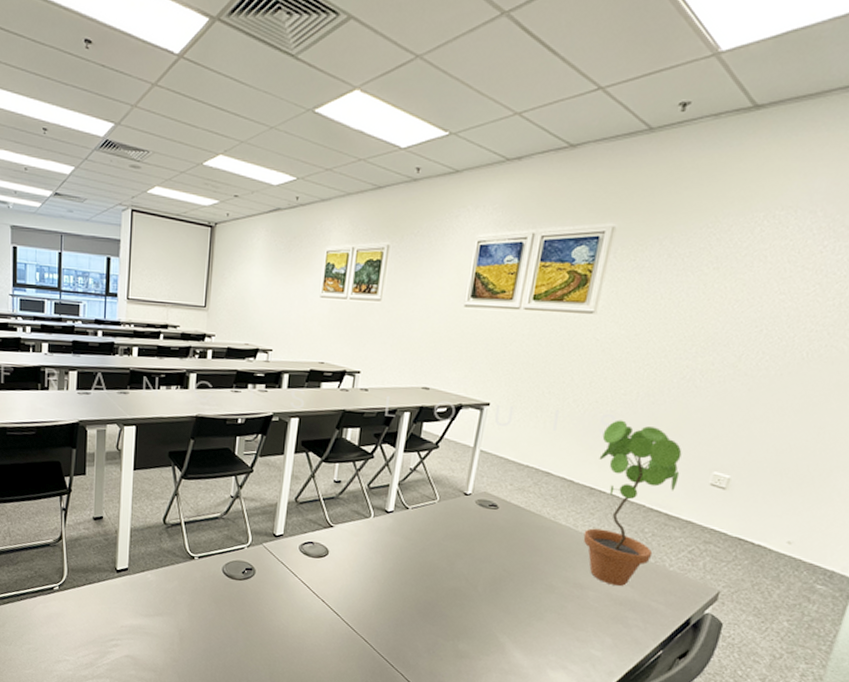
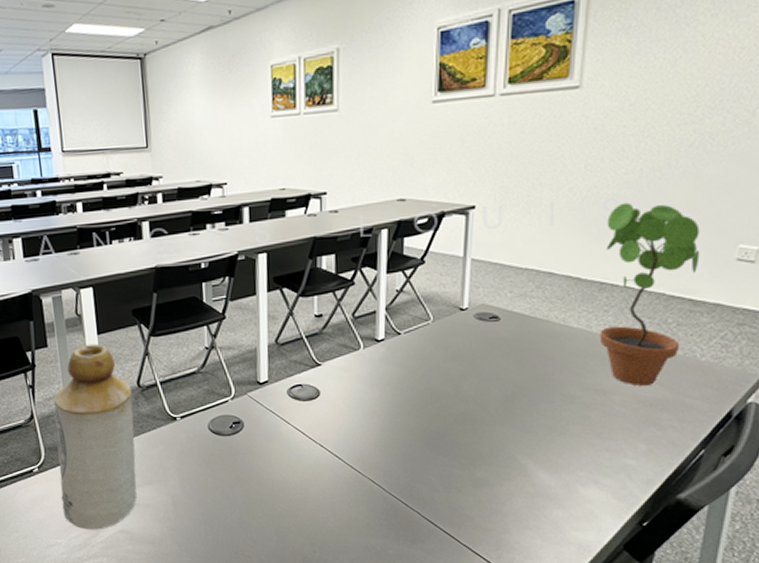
bottle: none [76,477,157,652] -> present [54,343,137,530]

